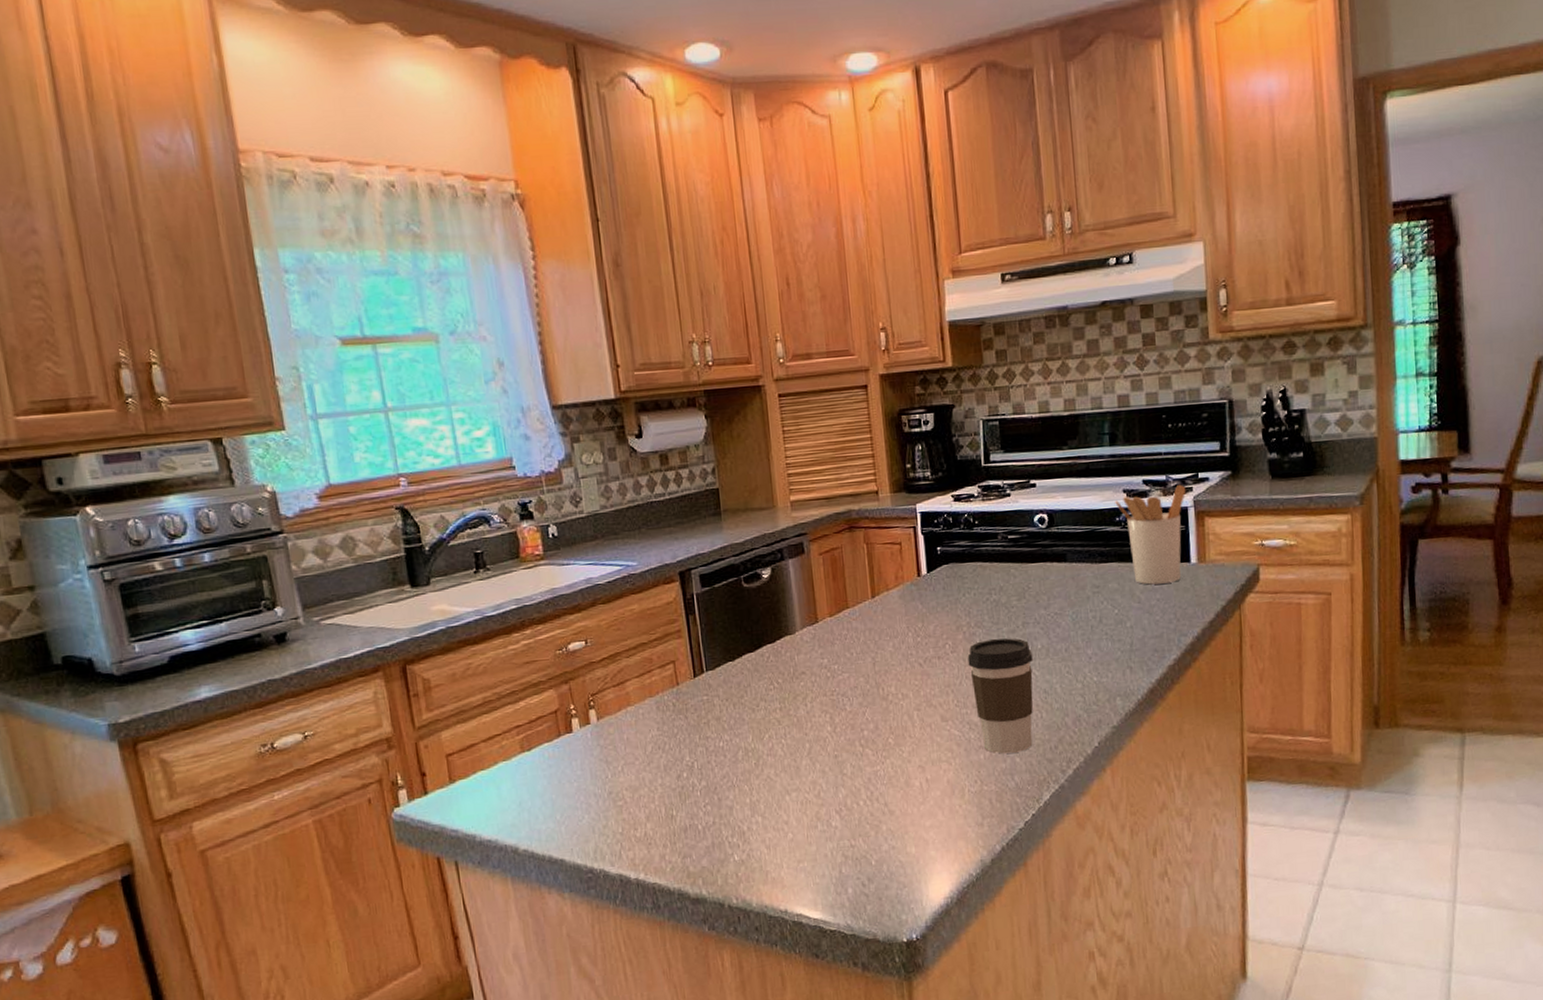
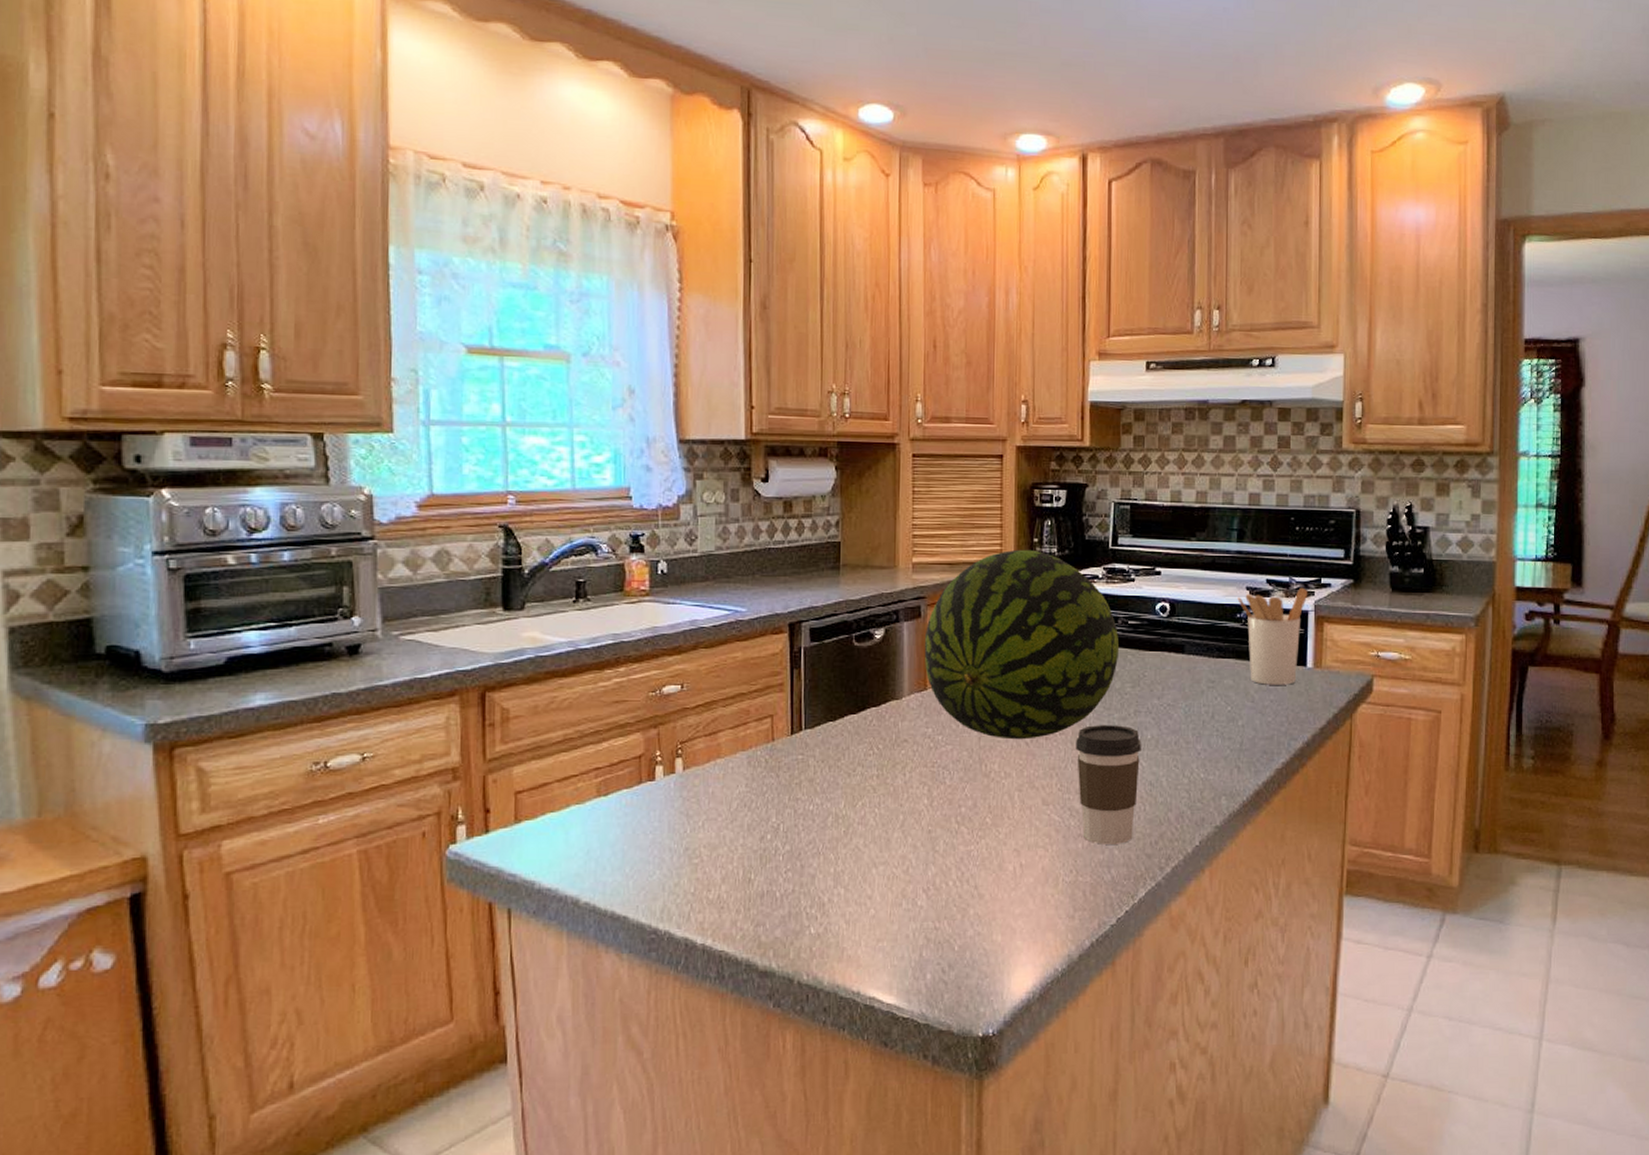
fruit: none [810,476,1002,662] -> present [924,549,1119,740]

